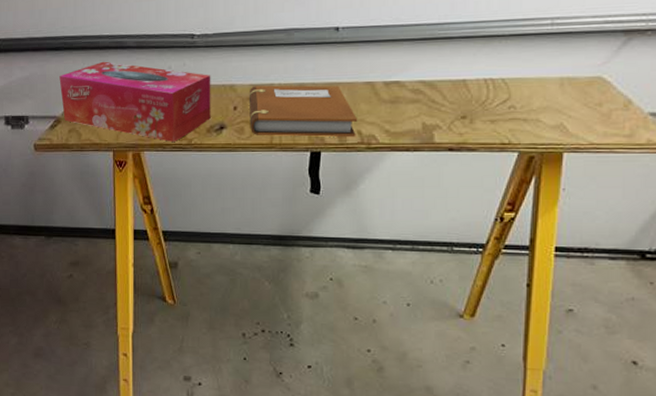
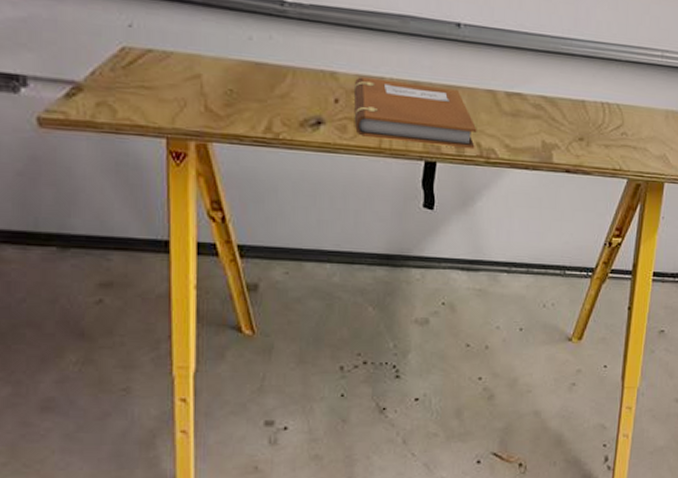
tissue box: present [59,61,211,142] -> none [80,15,306,134]

